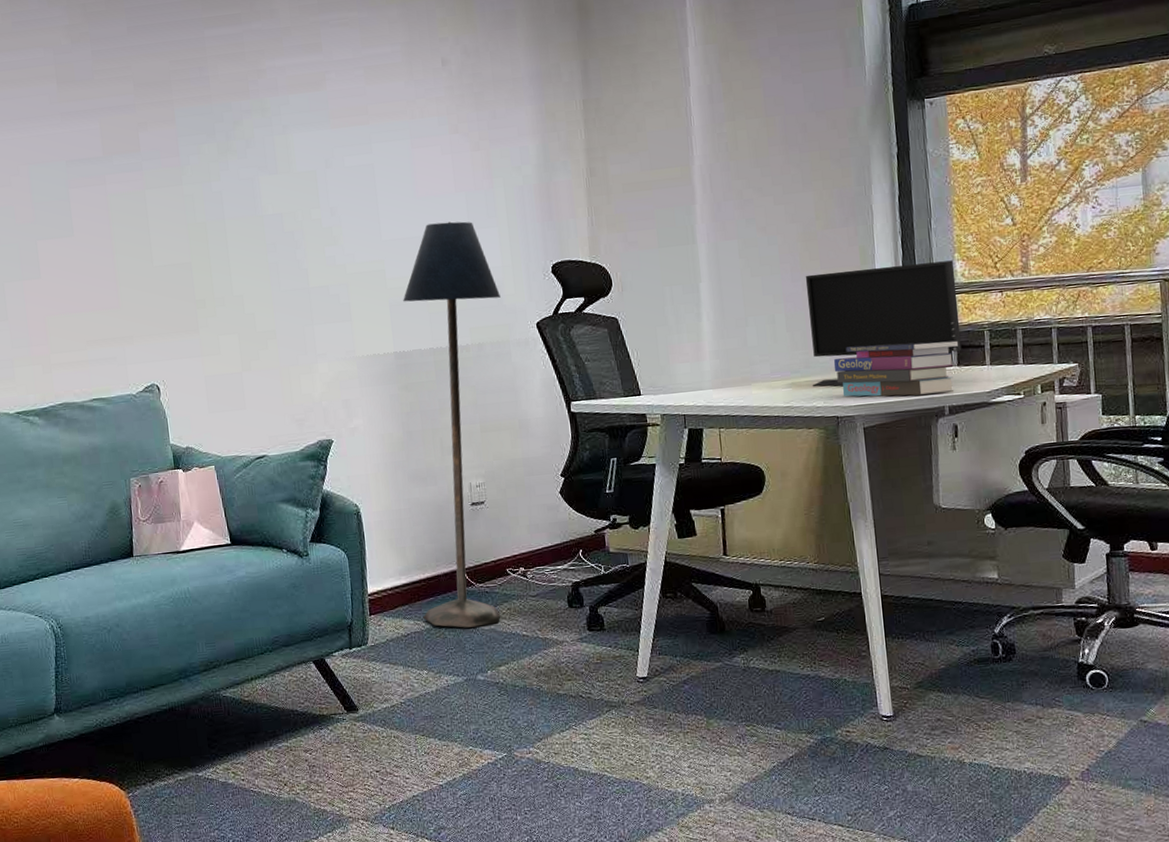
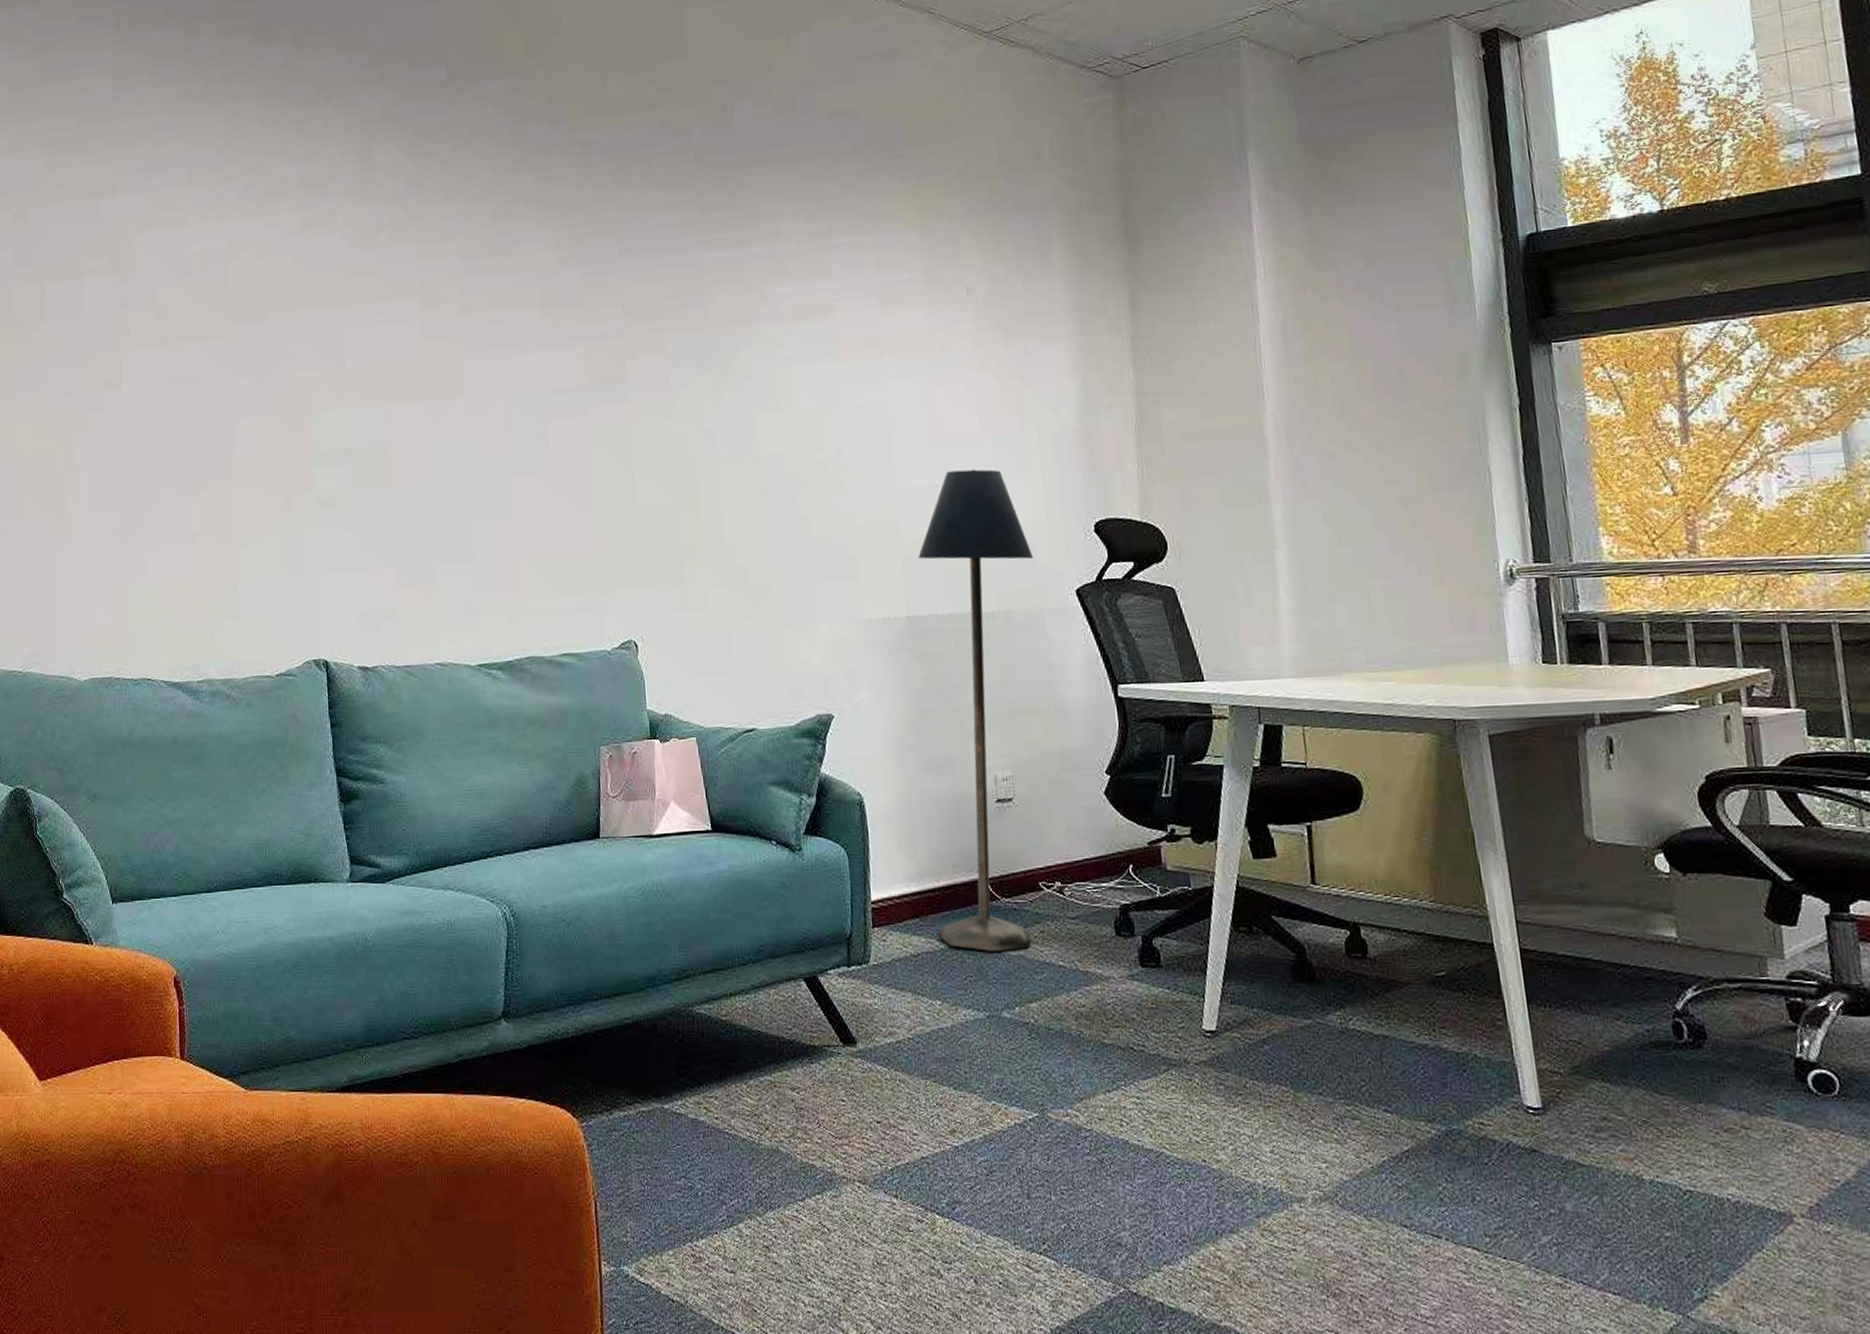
computer monitor: present [805,260,962,388] -> none [1407,535,1614,684]
books: present [833,340,959,397] -> none [1446,632,1610,699]

